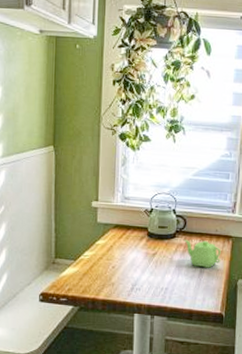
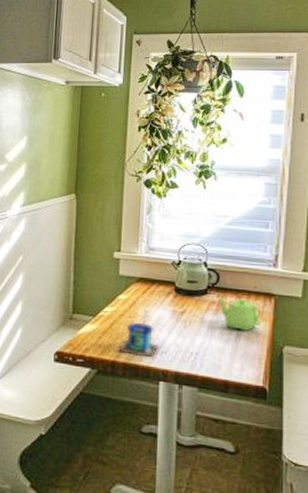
mug: none [98,246,134,294] -> present [118,301,159,358]

